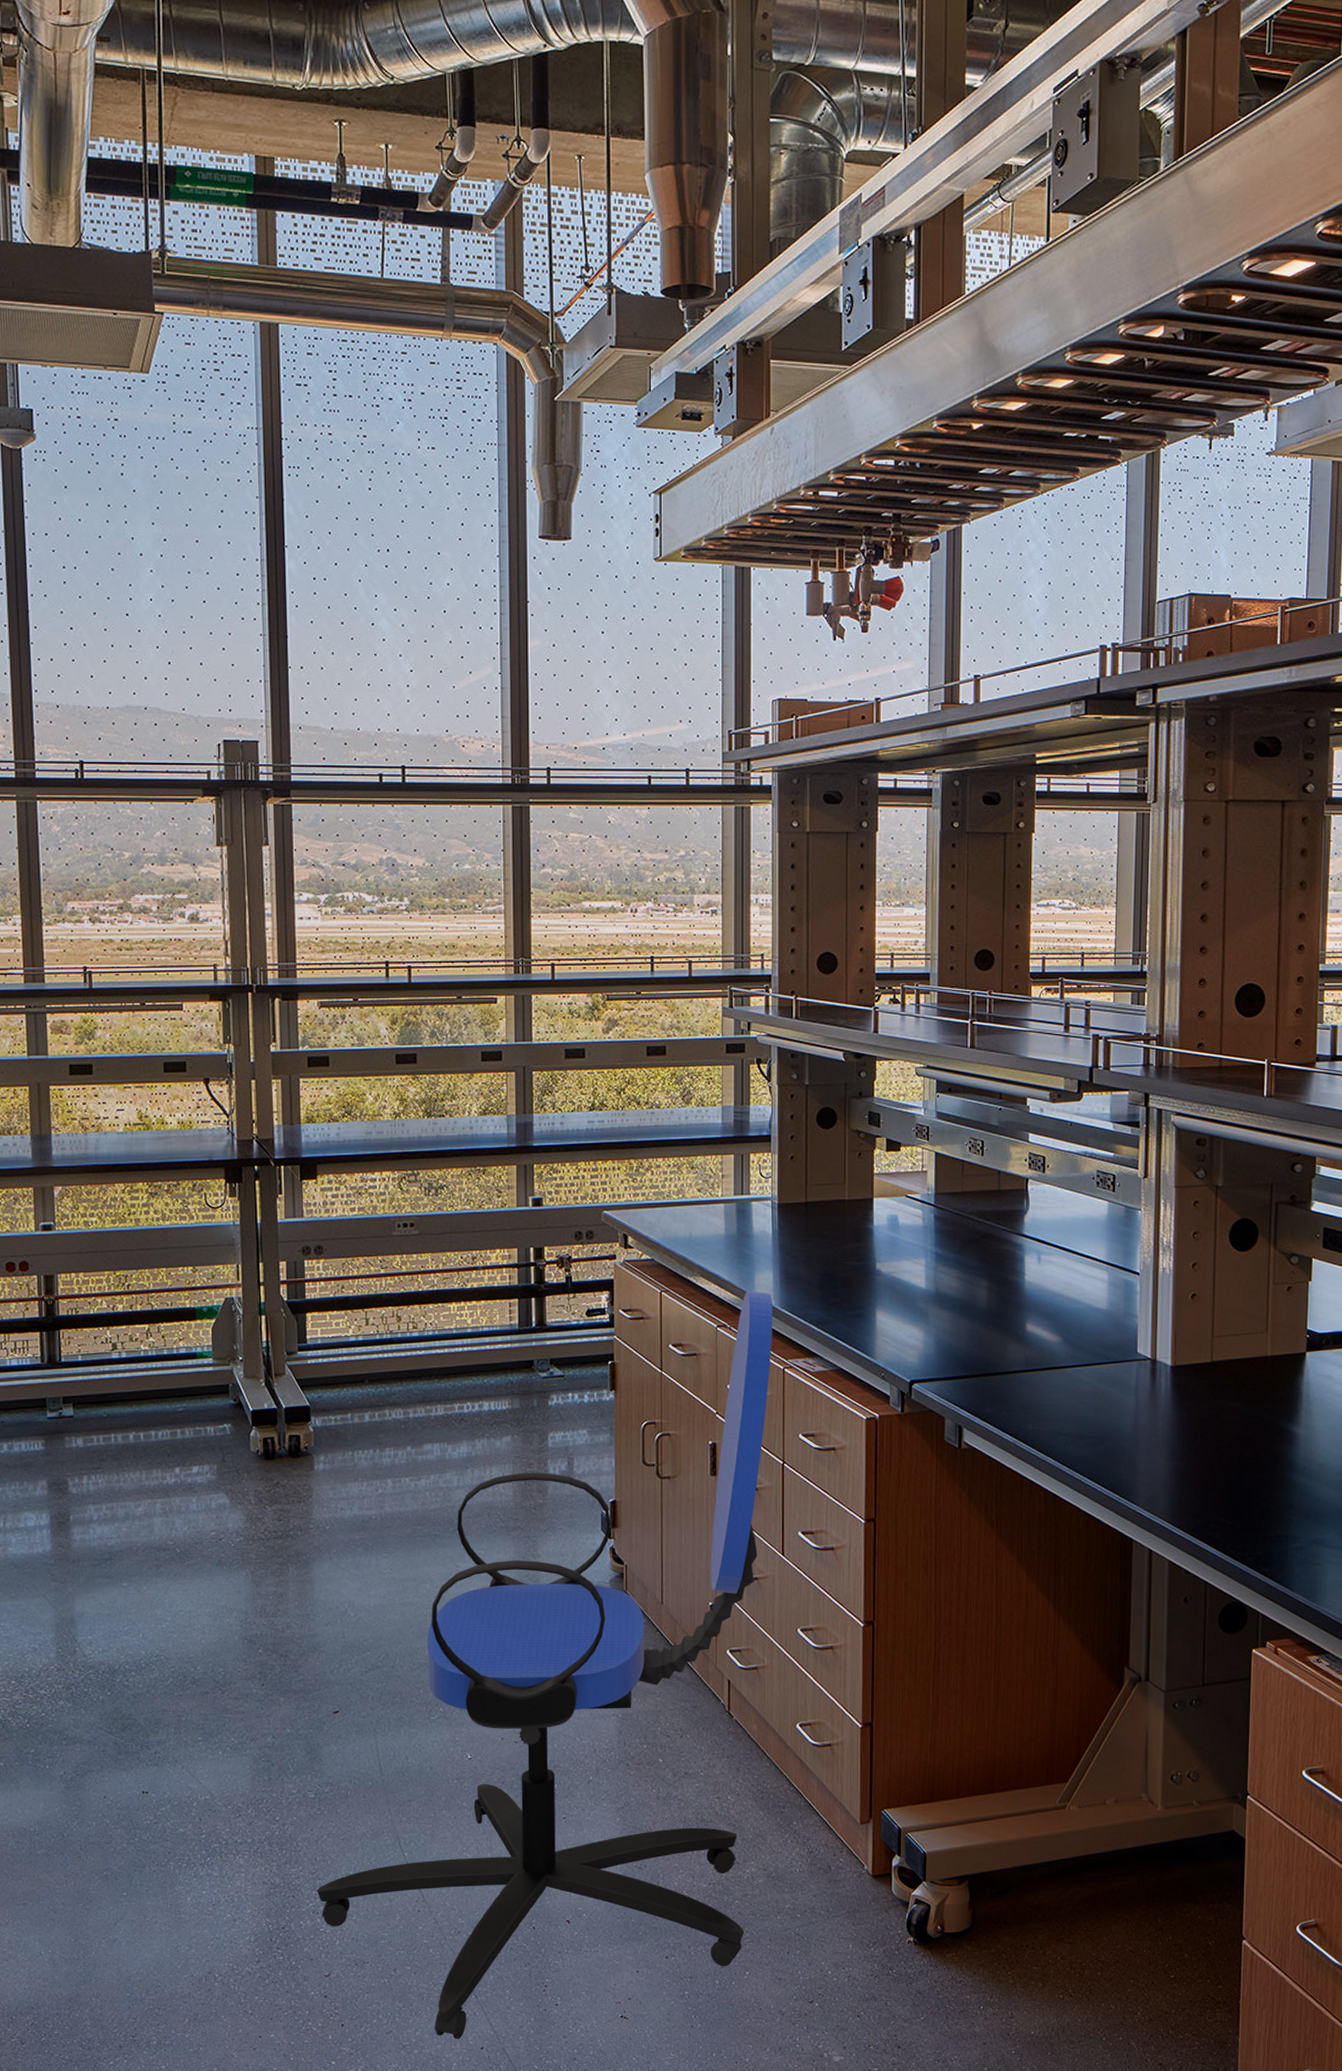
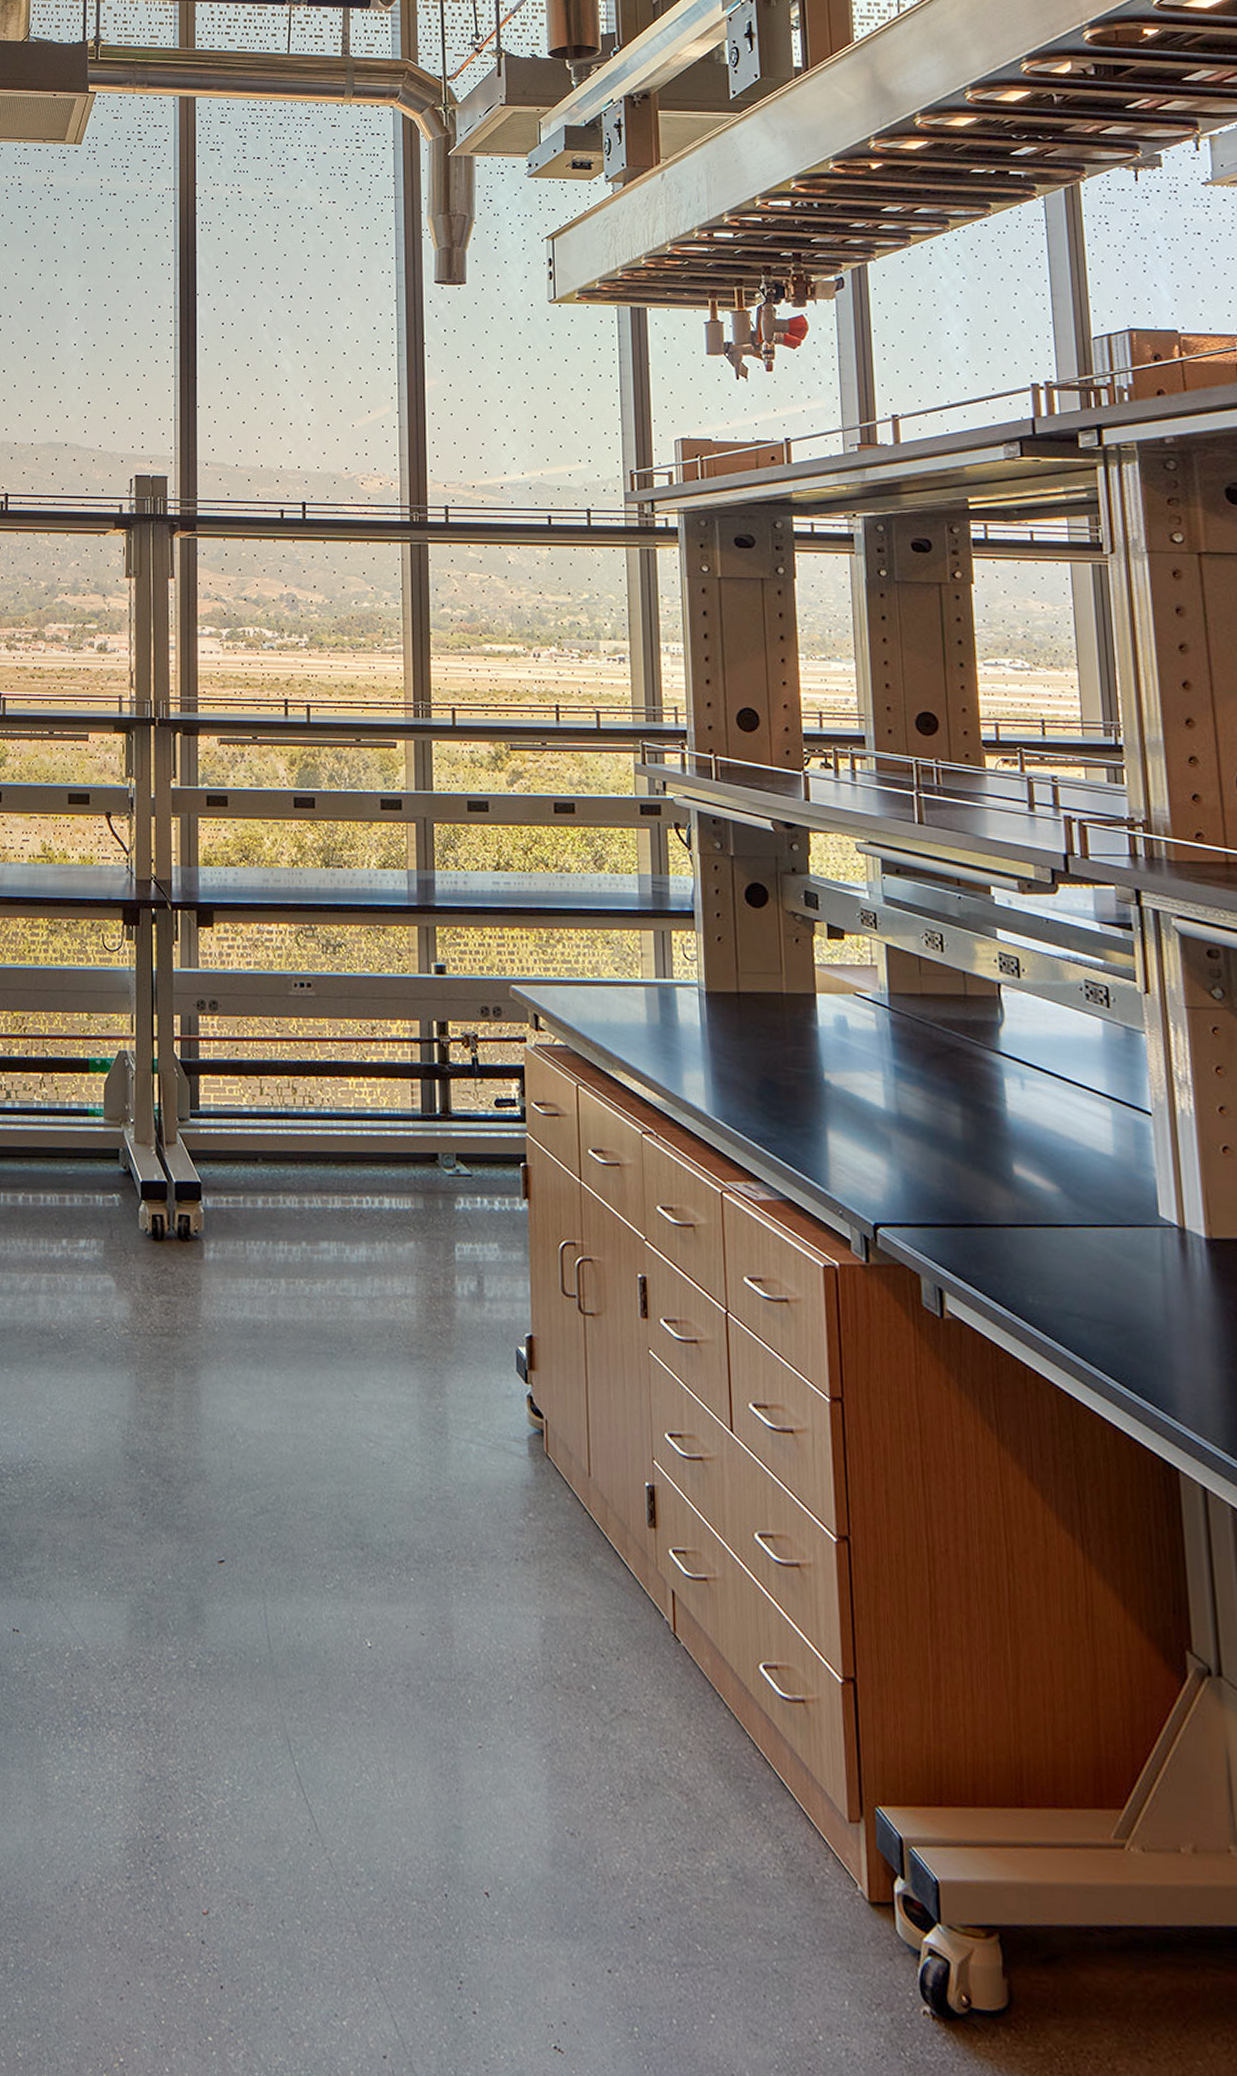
office chair: present [316,1291,774,2039] -> none [195,1093,707,2037]

